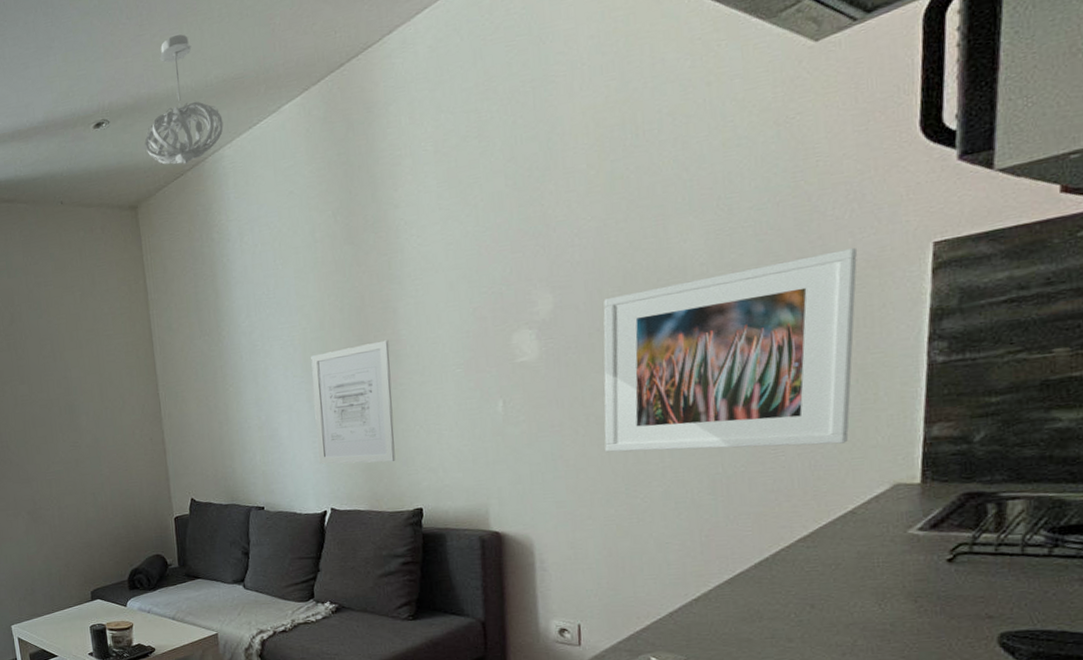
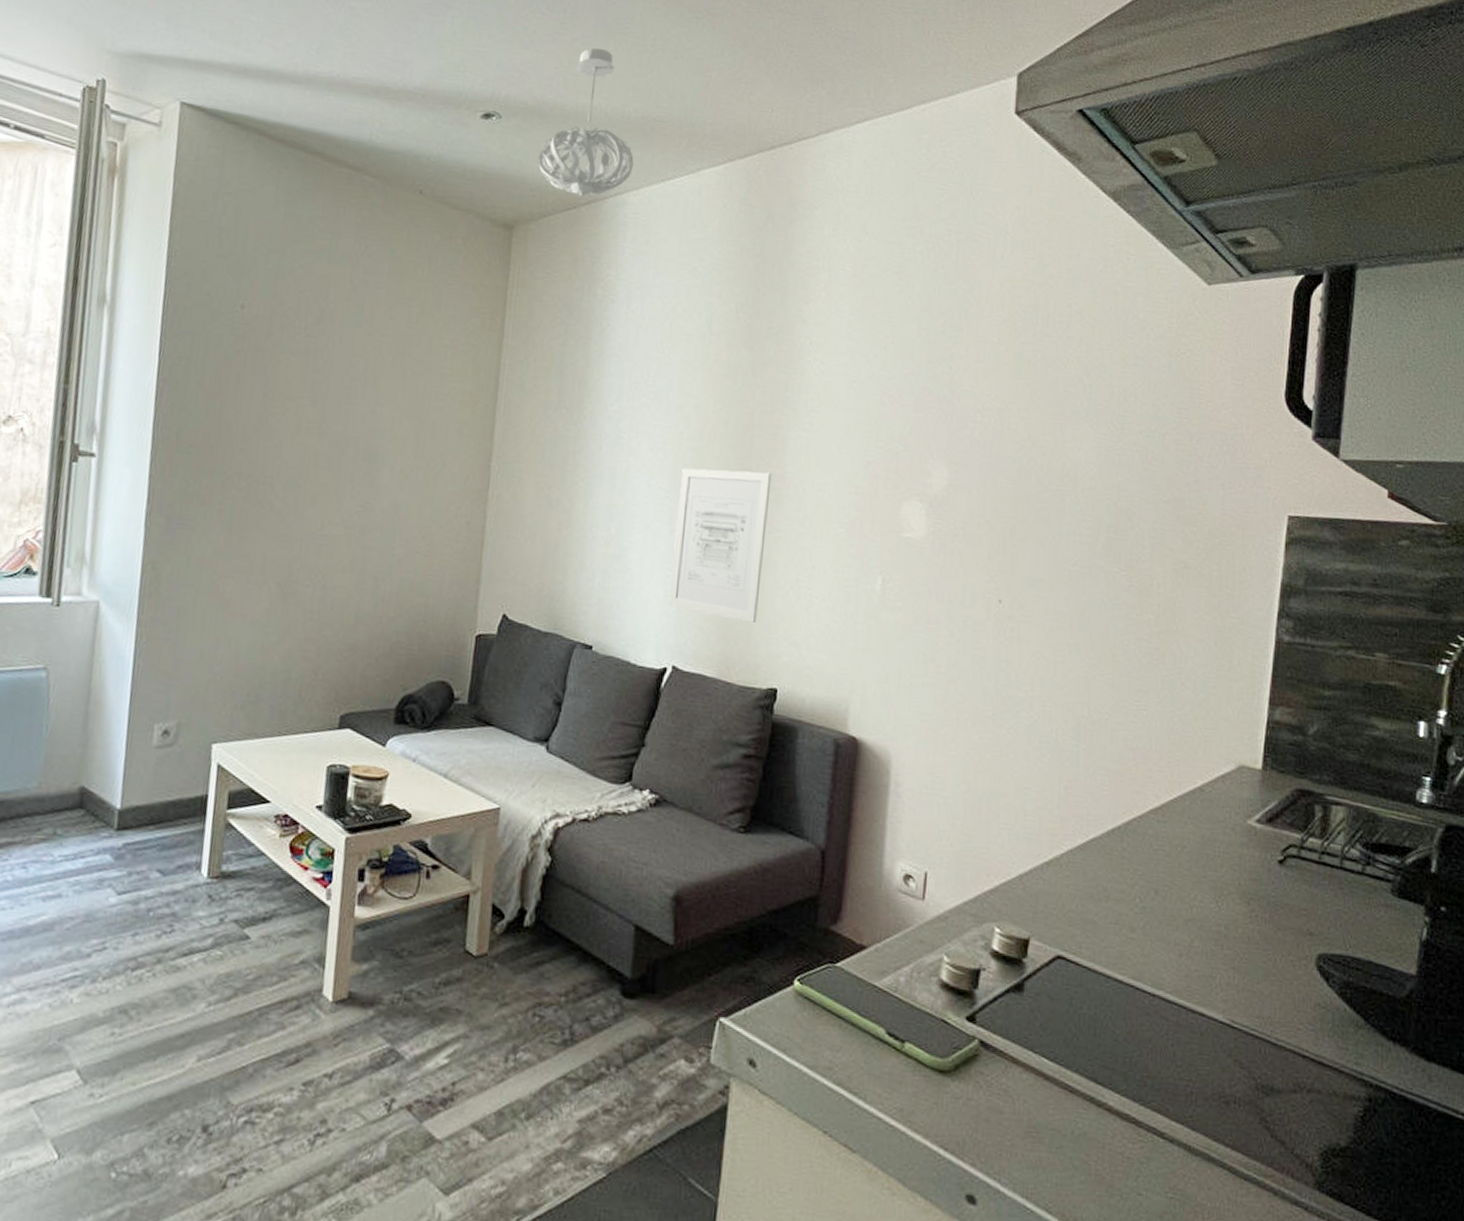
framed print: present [603,248,858,452] -> none [978,488,1227,709]

